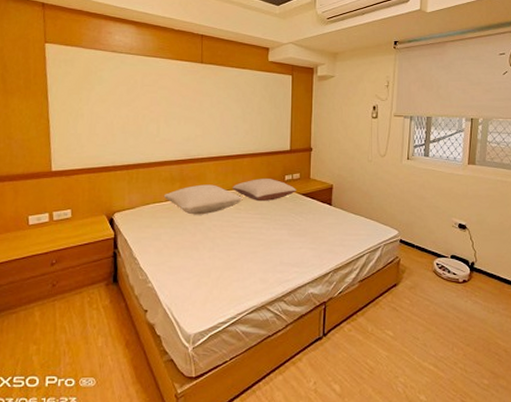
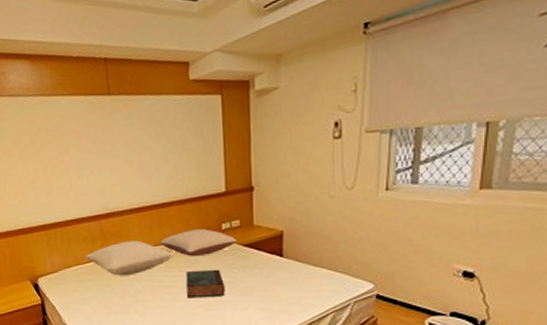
book: none [252,213,284,238] -> present [186,269,225,299]

